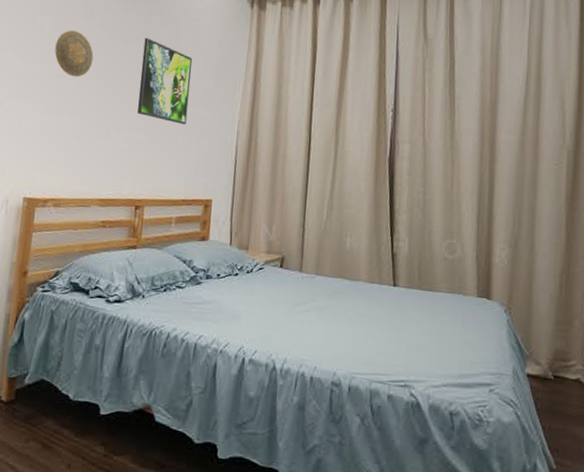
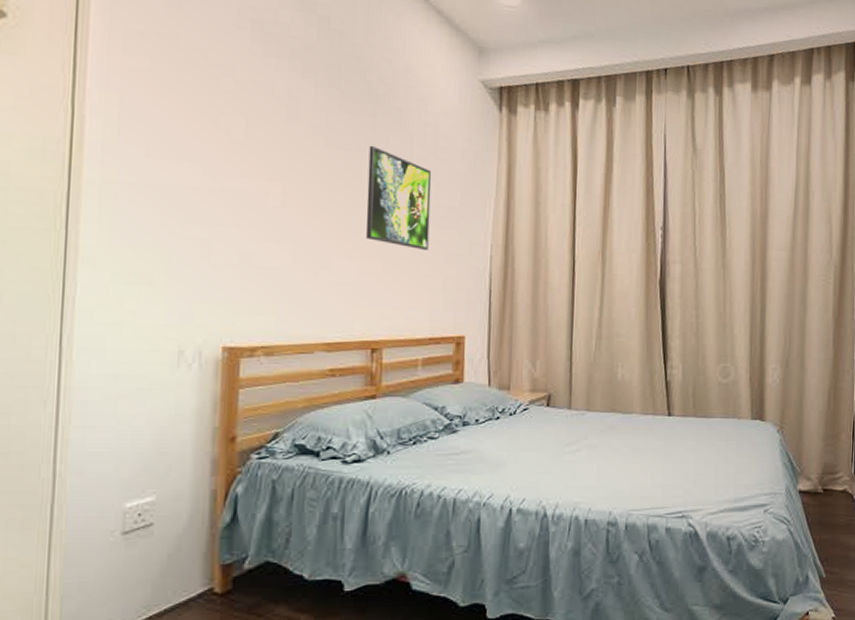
decorative plate: present [55,30,94,78] -> none [250,135,304,195]

